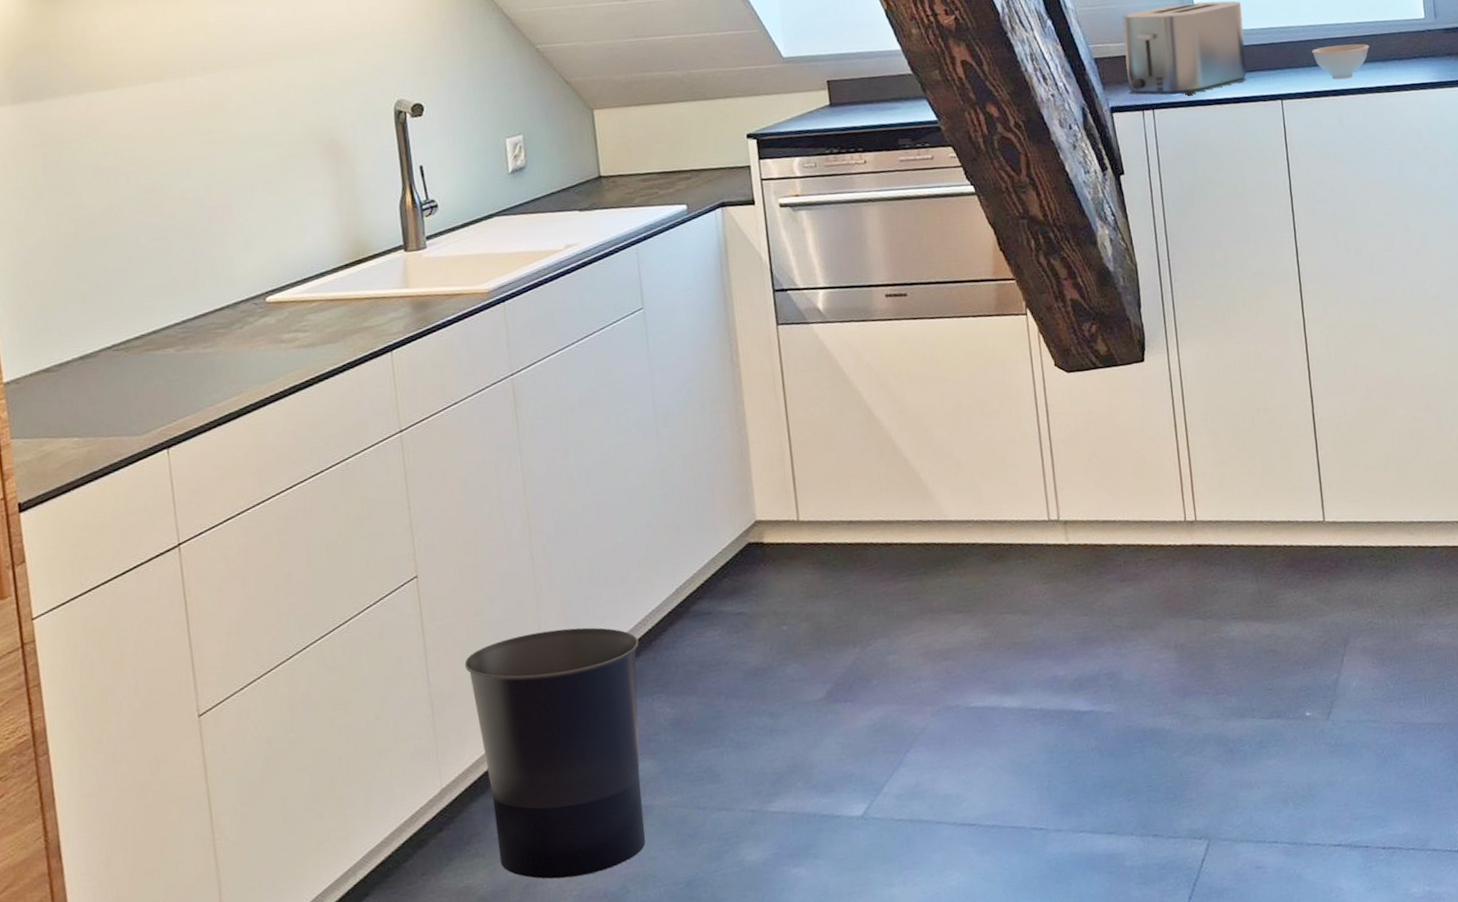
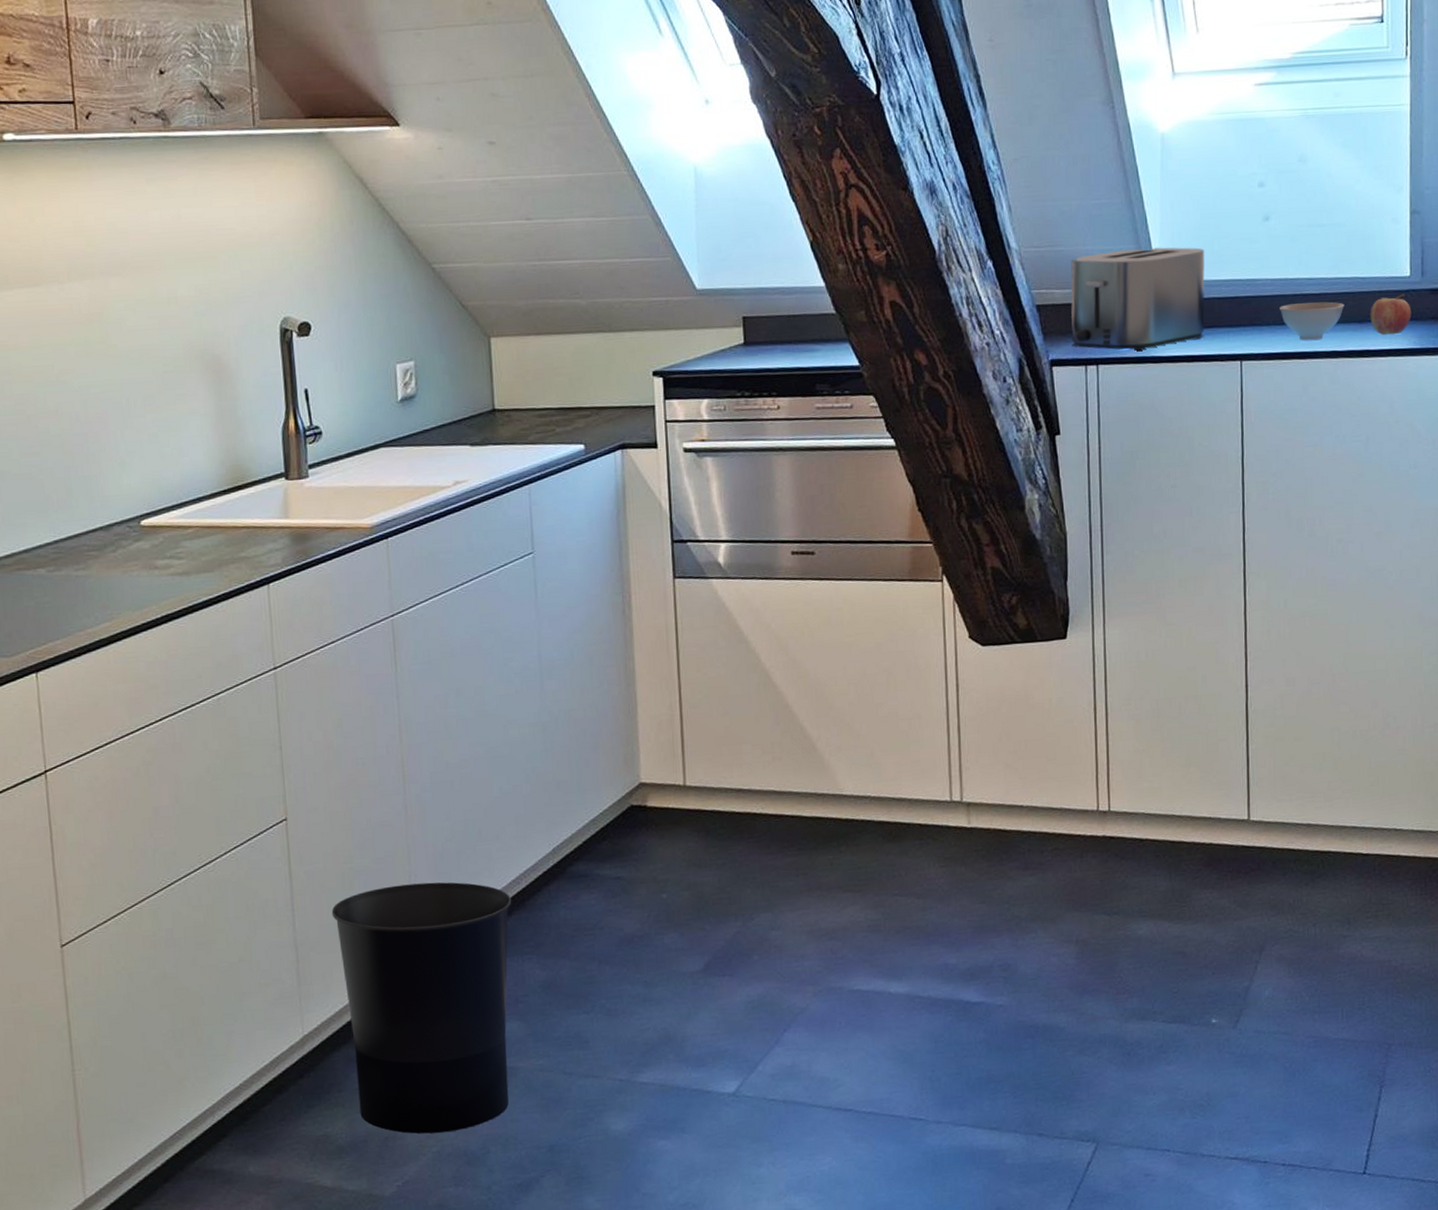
fruit: none [1392,34,1429,72] -> present [1370,294,1412,336]

